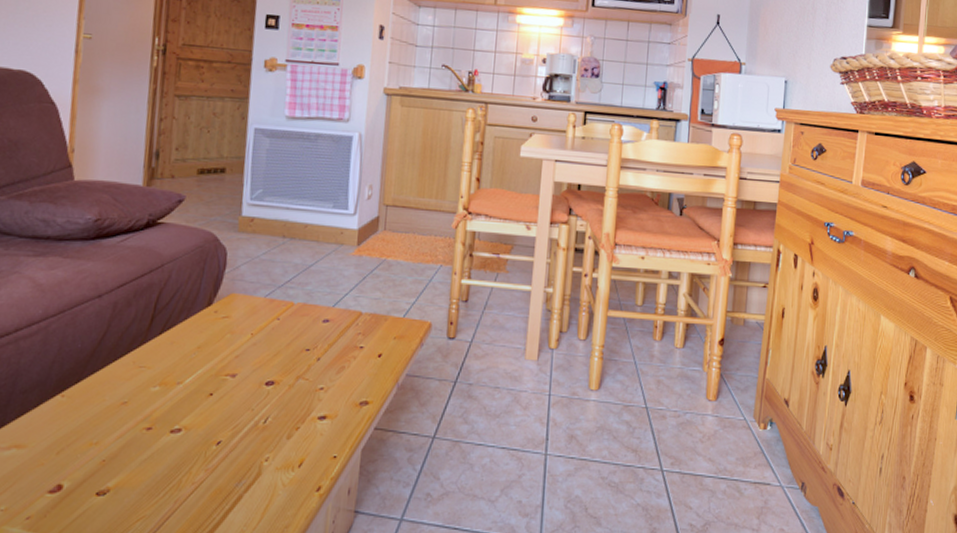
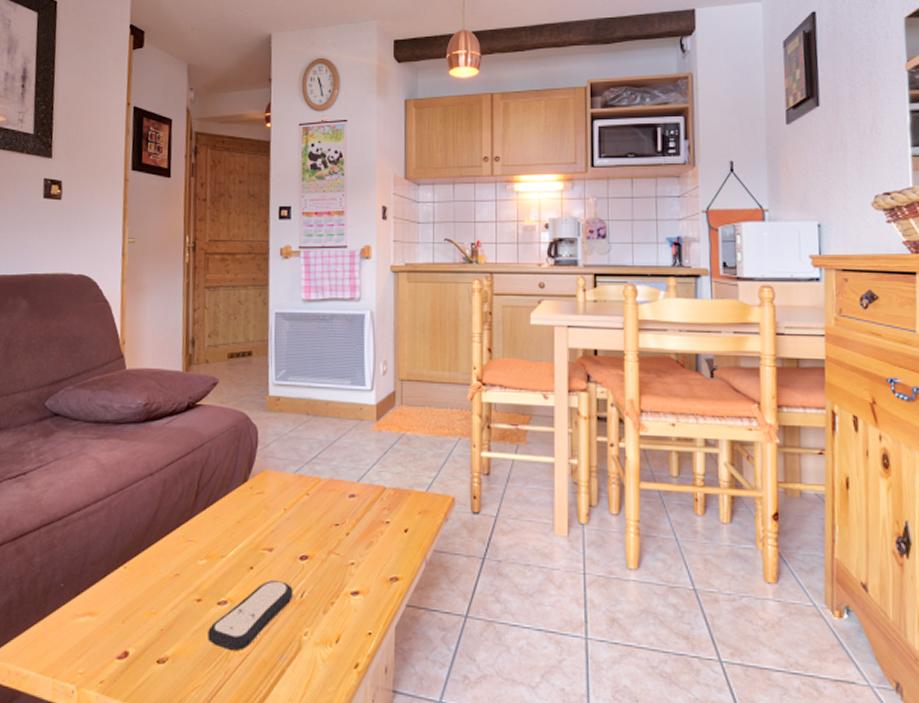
remote control: none [157,407,256,479] -> present [207,580,293,651]

